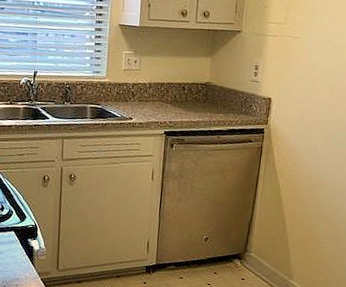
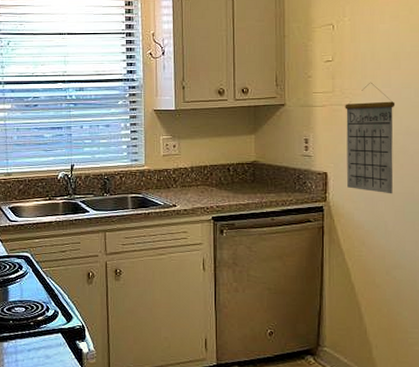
calendar: none [287,17,338,122] -> present [345,82,395,194]

